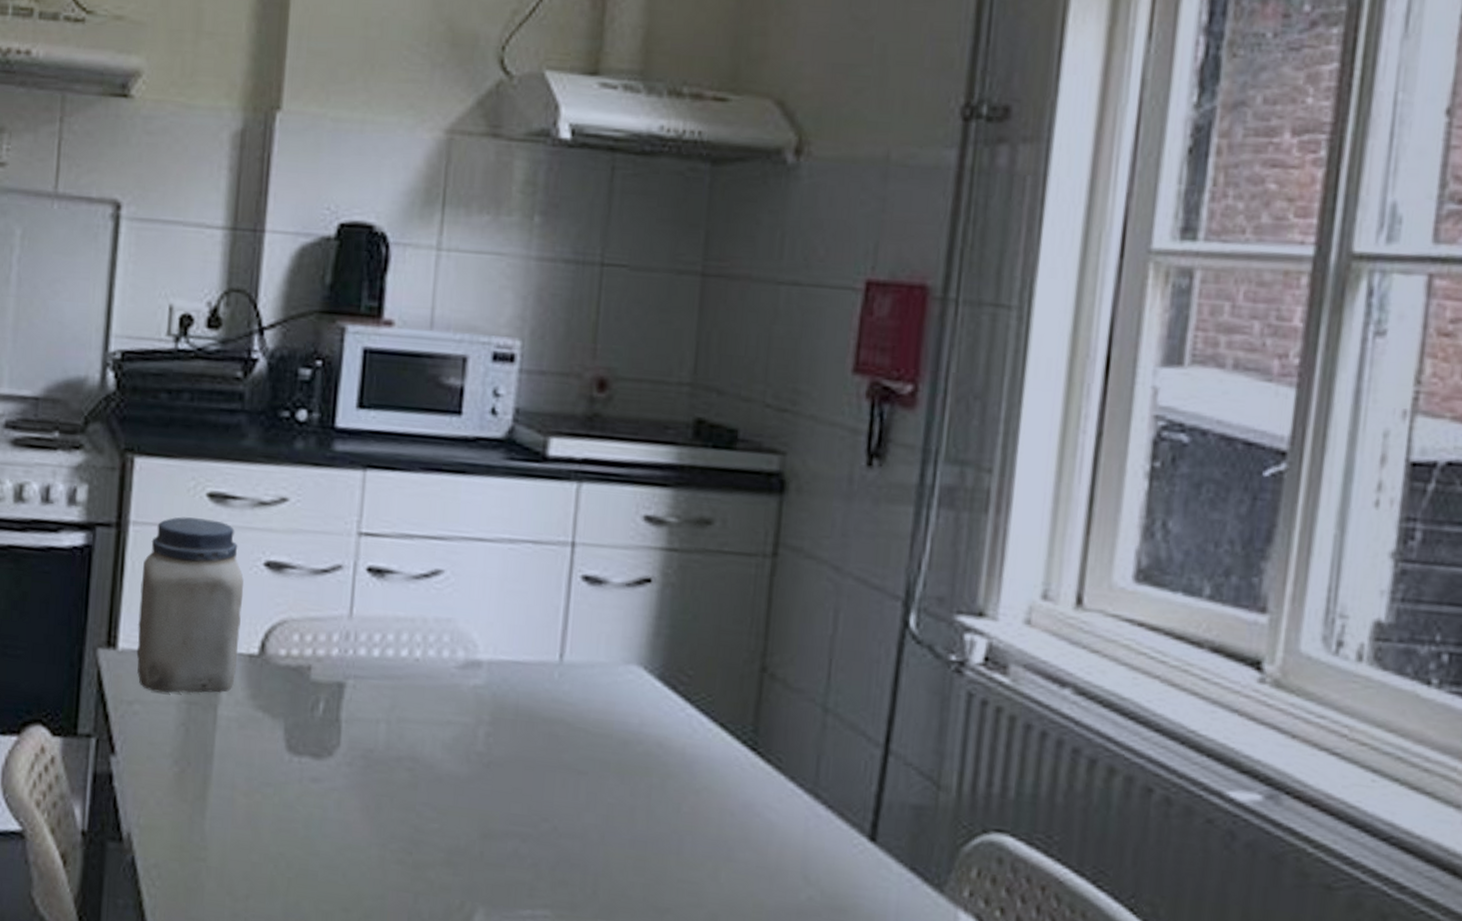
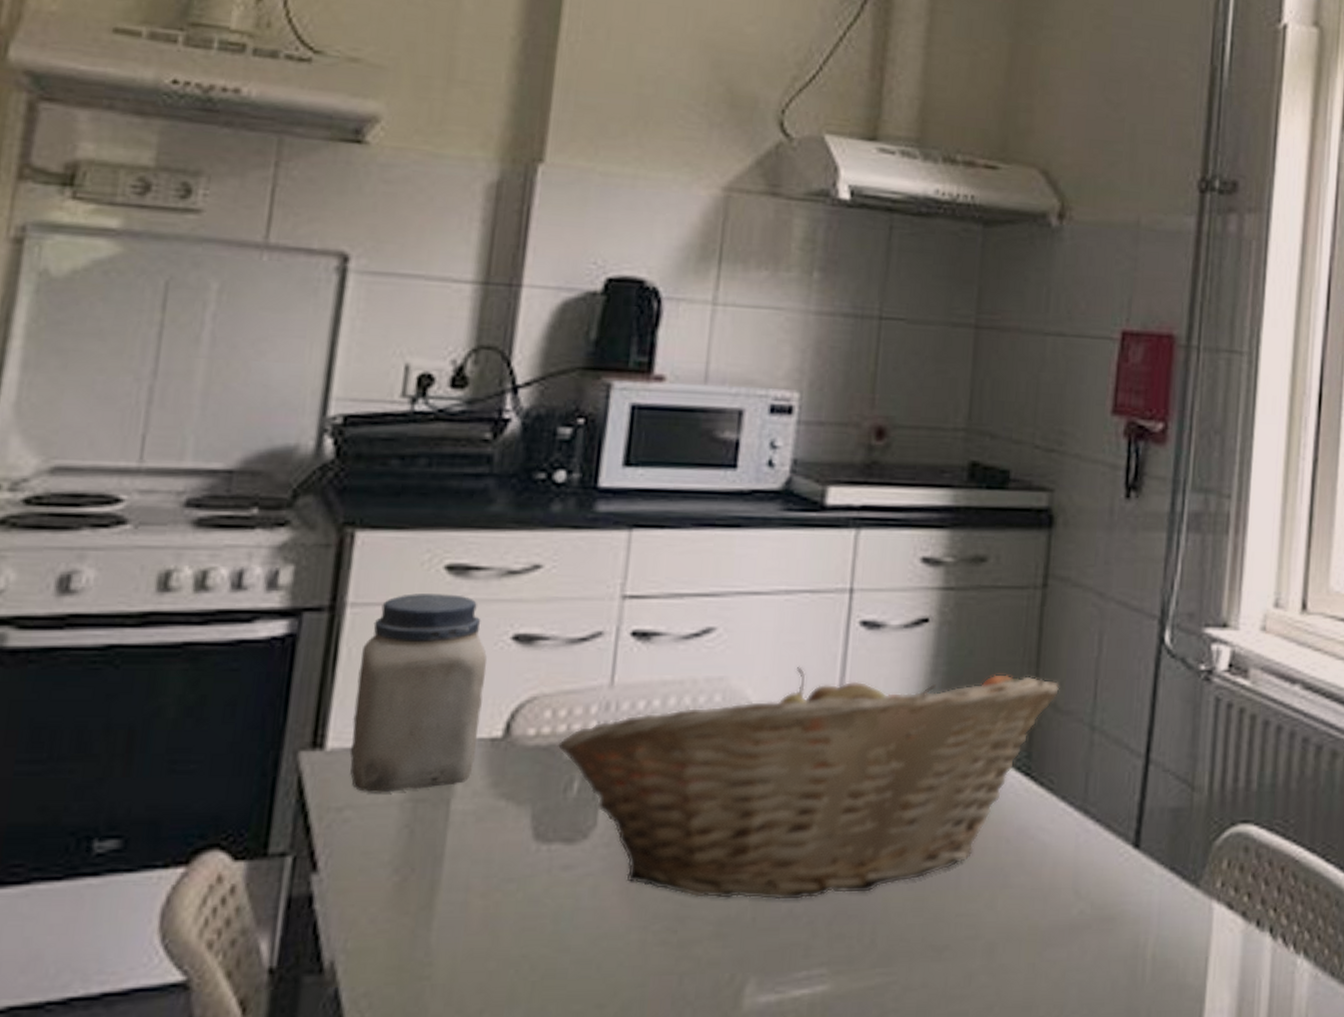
fruit basket: none [304,615,789,844] -> present [557,666,1059,900]

